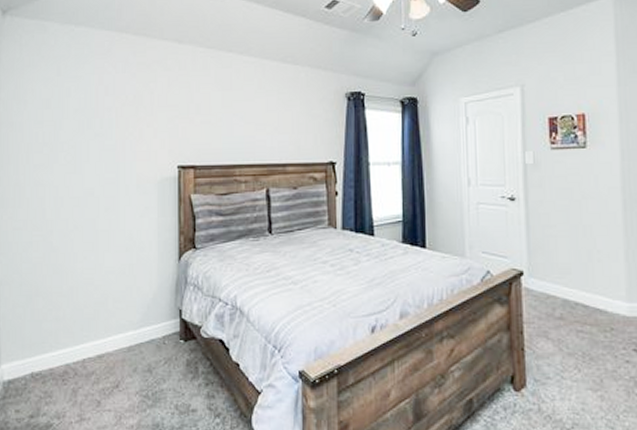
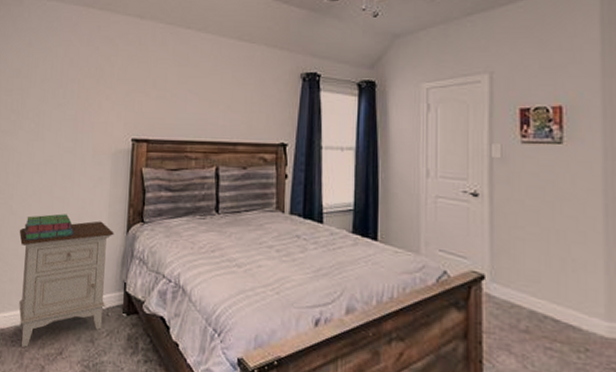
nightstand: none [63,250,166,386] -> present [19,221,115,348]
stack of books: none [68,246,122,276] -> present [24,213,74,241]

